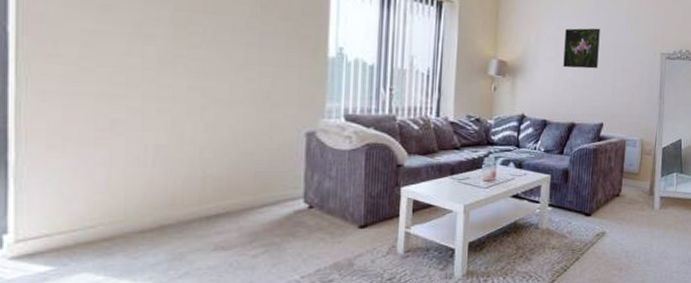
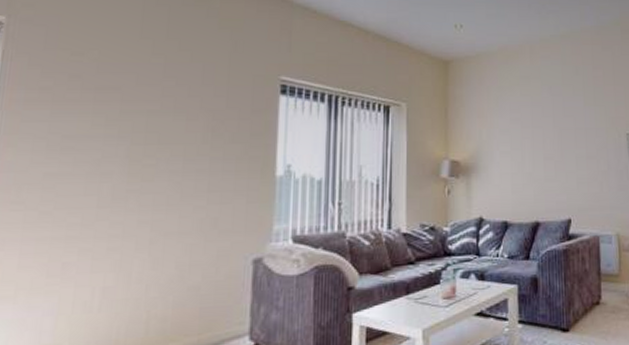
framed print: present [563,28,600,69] -> none [519,115,558,161]

